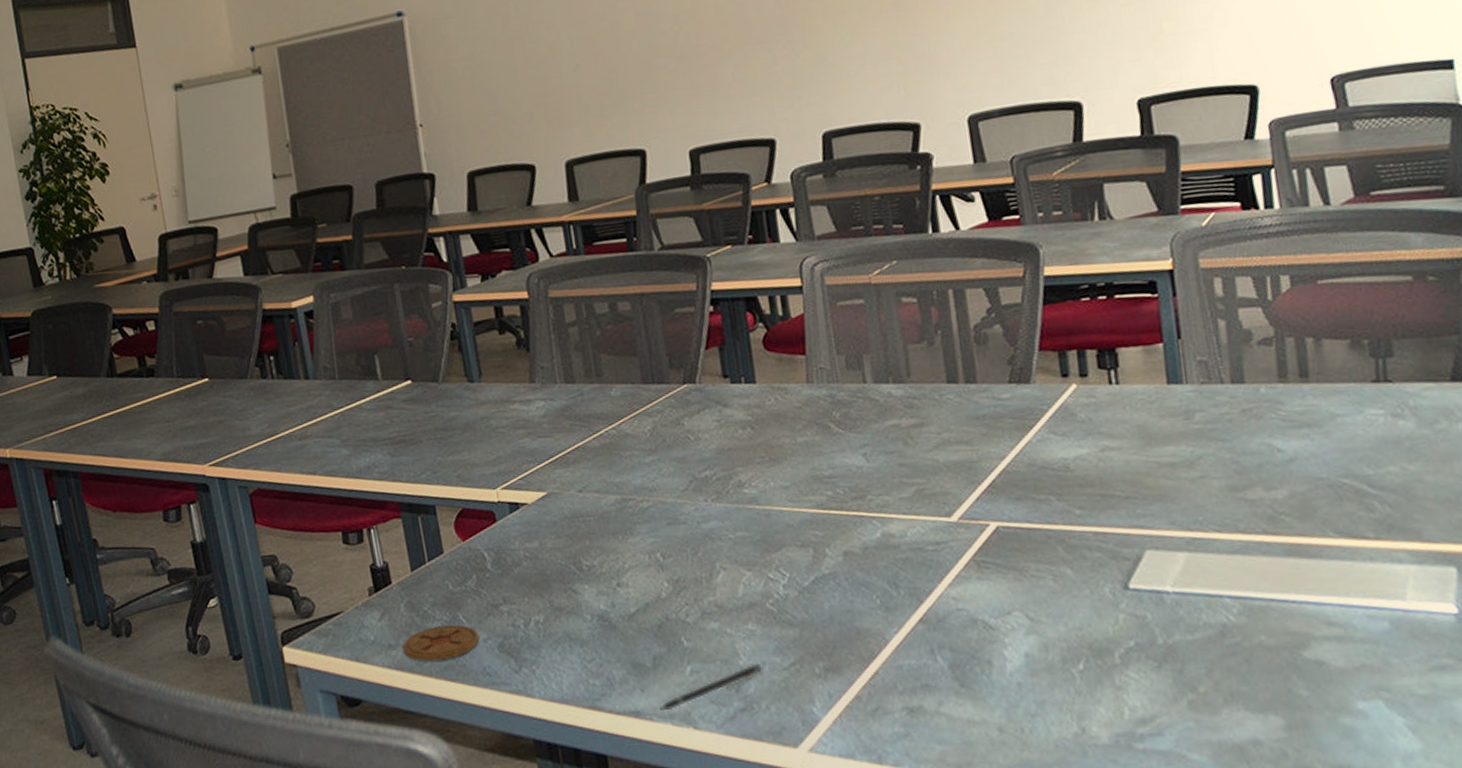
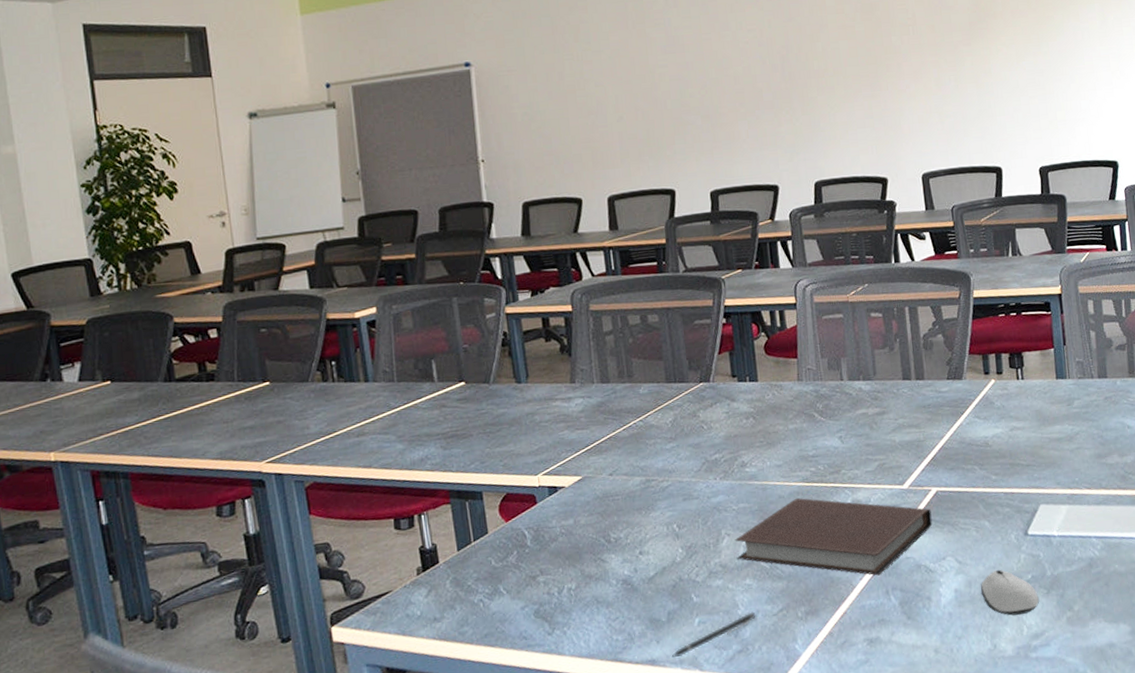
coaster: present [402,624,480,662] -> none [446,596,518,631]
notebook: none [732,527,992,630] -> present [734,497,933,576]
computer mouse: none [1062,631,1146,693] -> present [981,569,1039,616]

